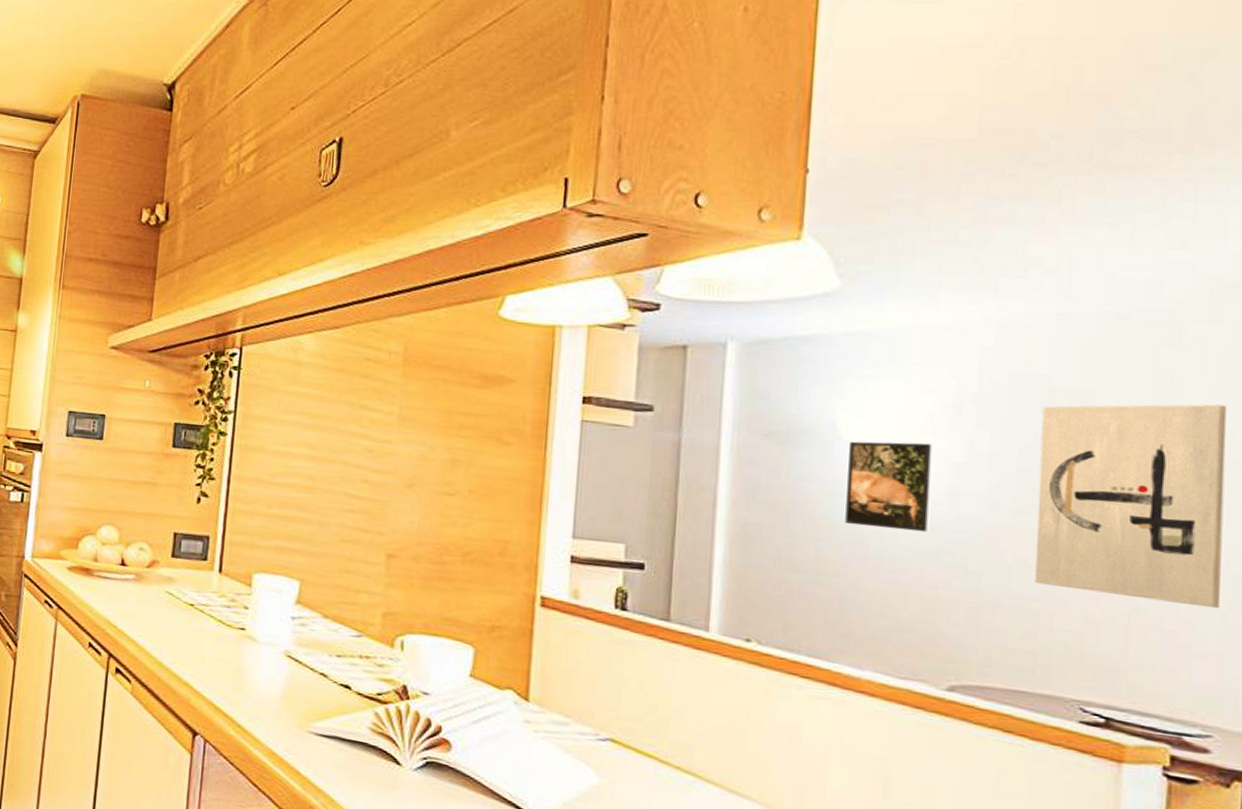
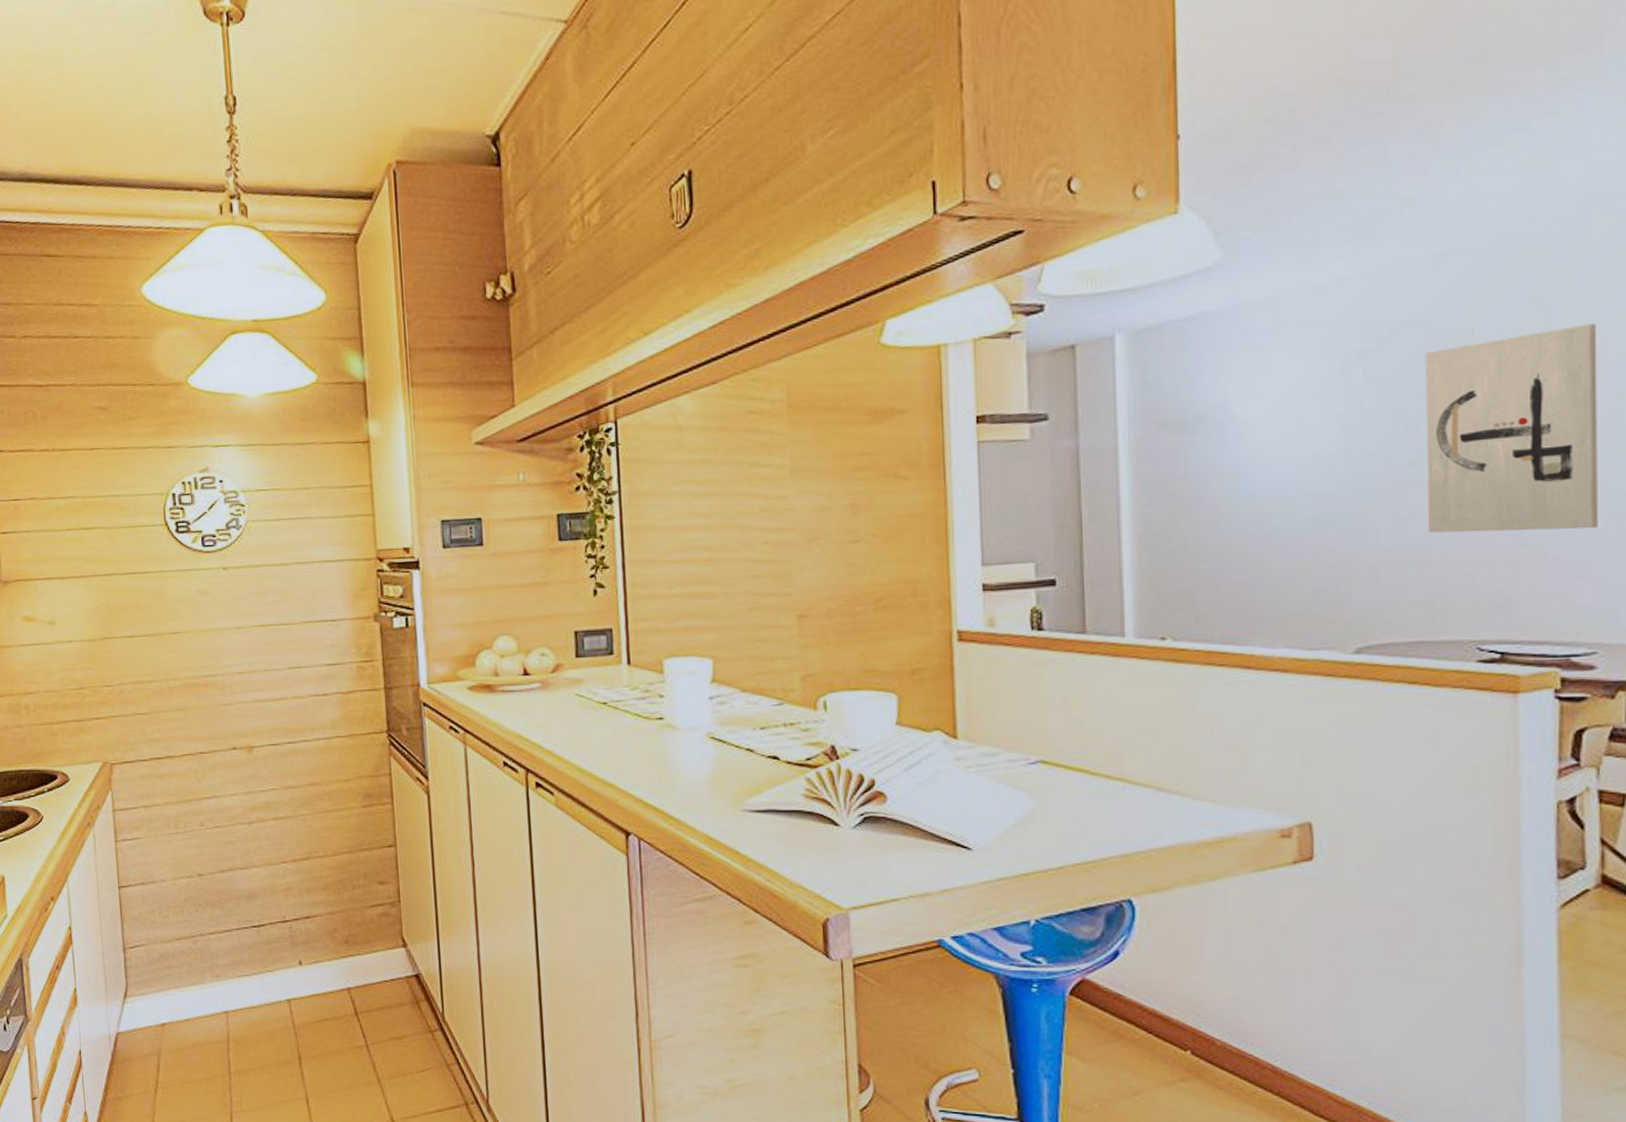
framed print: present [845,441,932,533] -> none [1244,408,1324,505]

